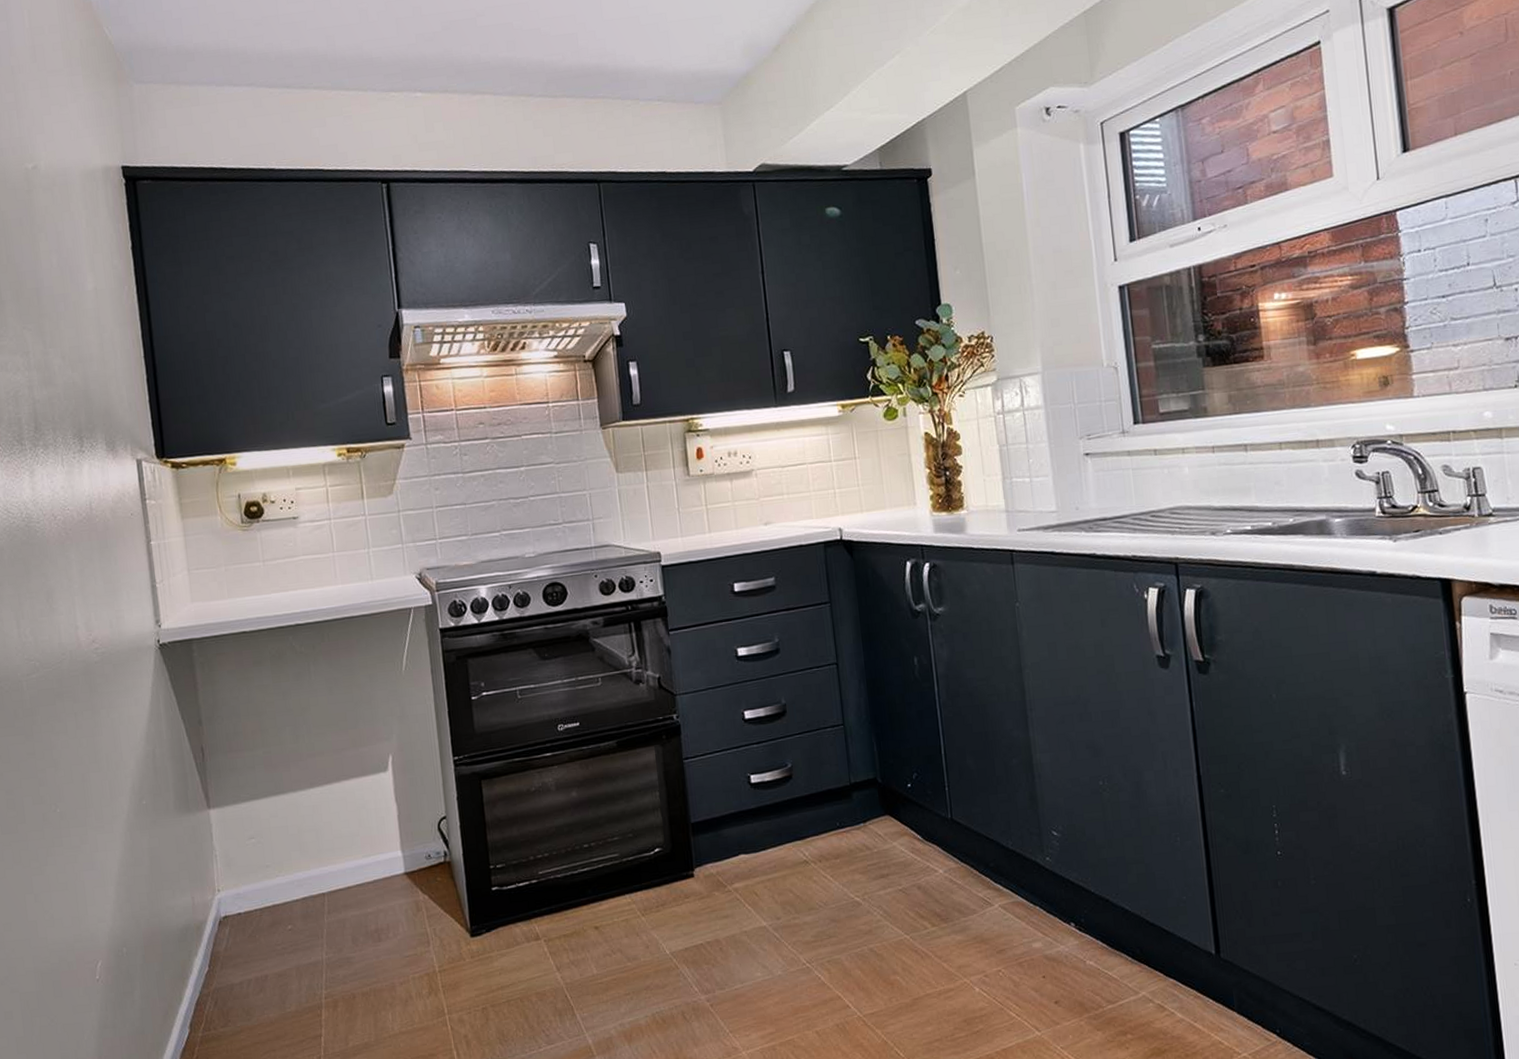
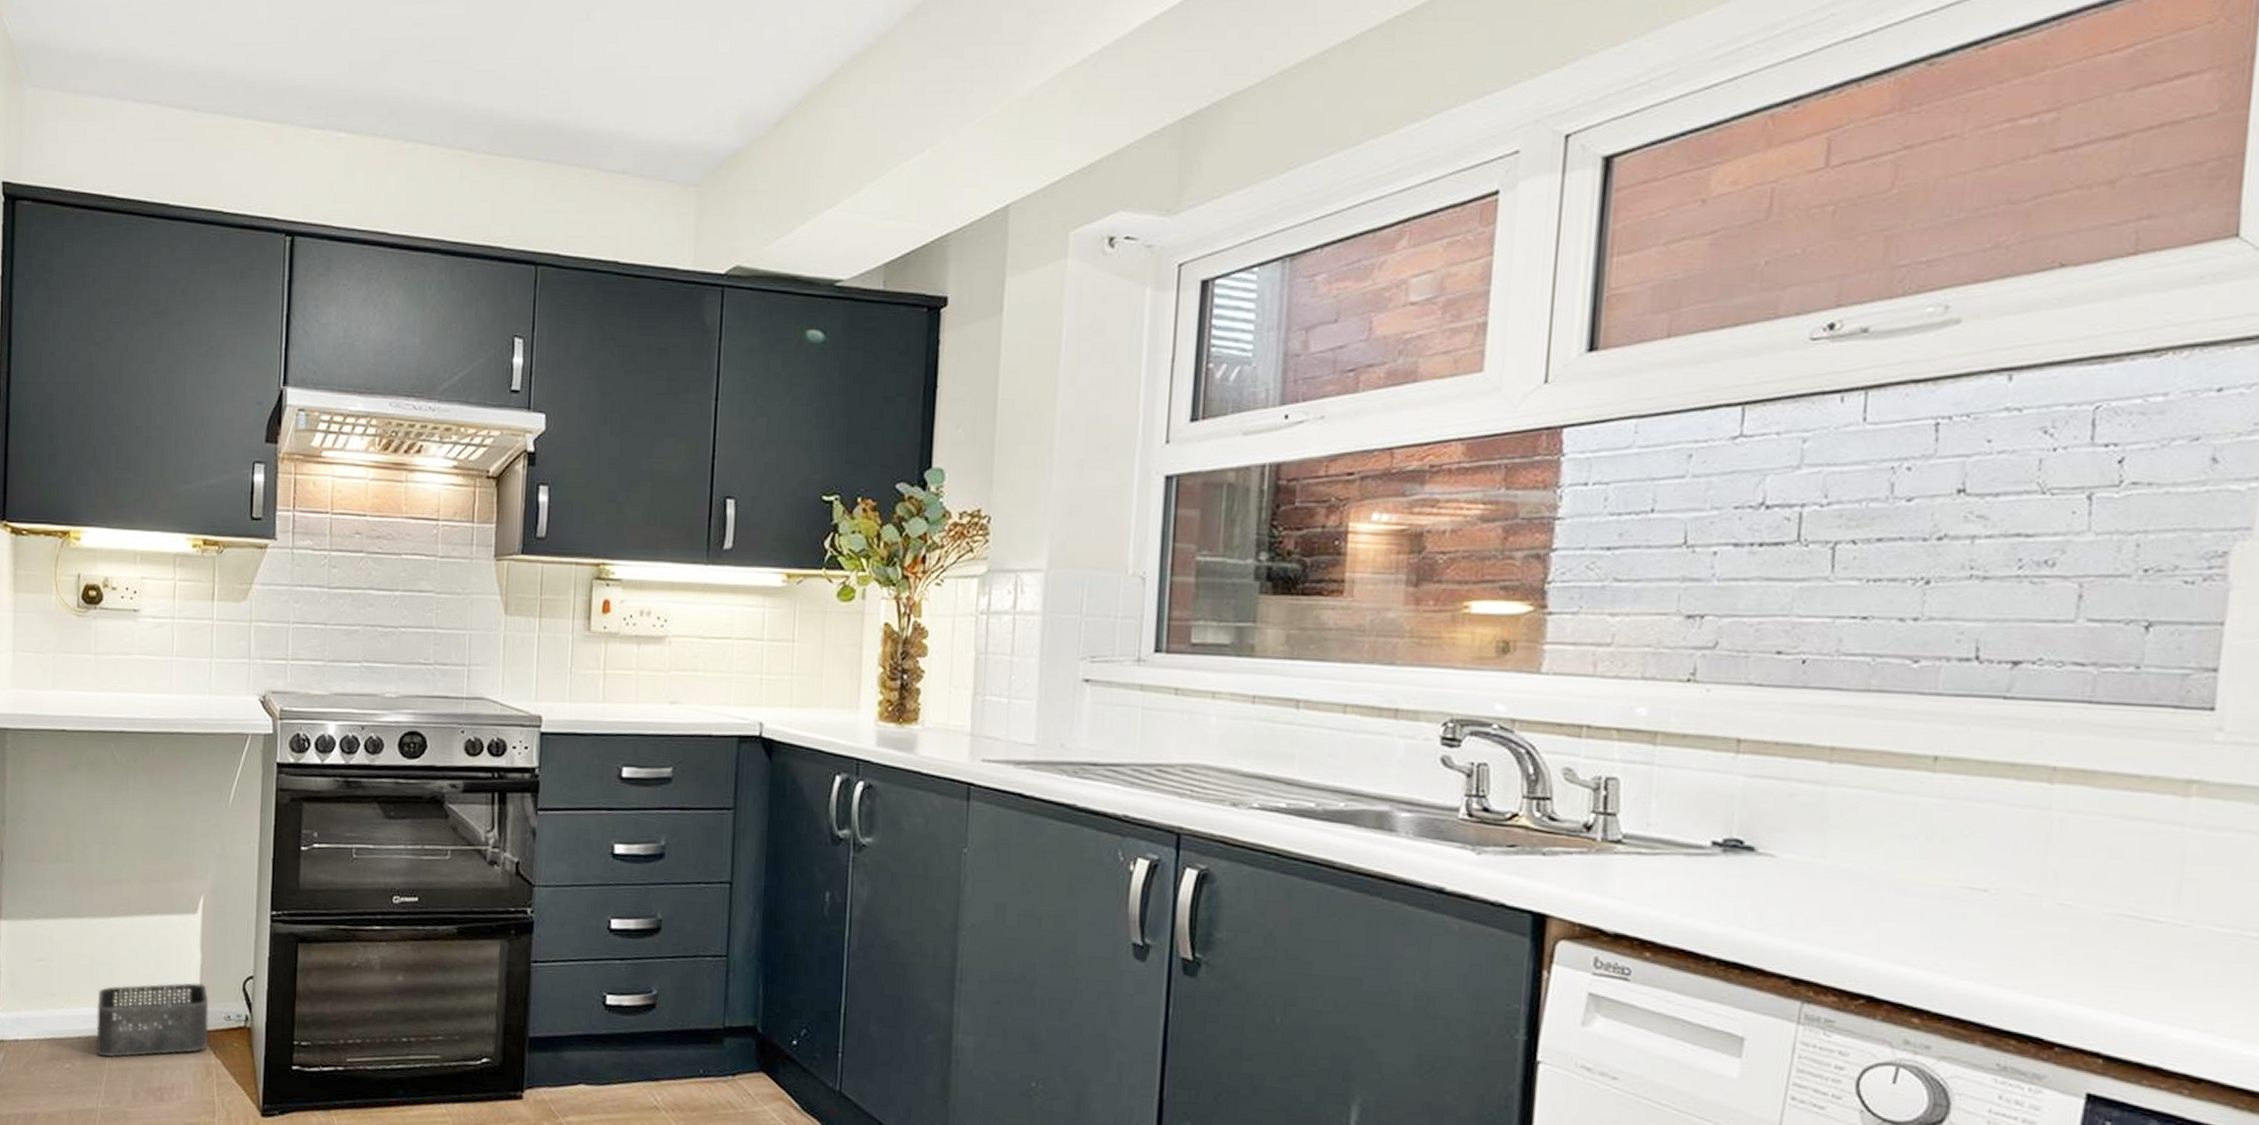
storage bin: none [308,831,414,913] -> present [96,982,209,1057]

